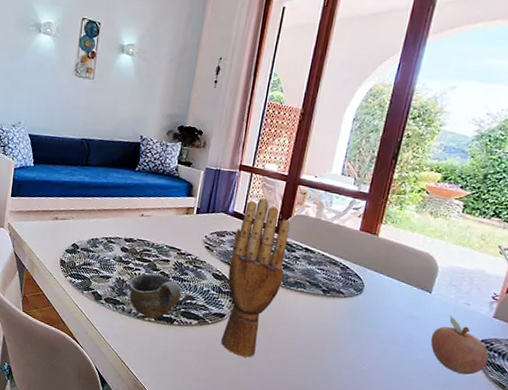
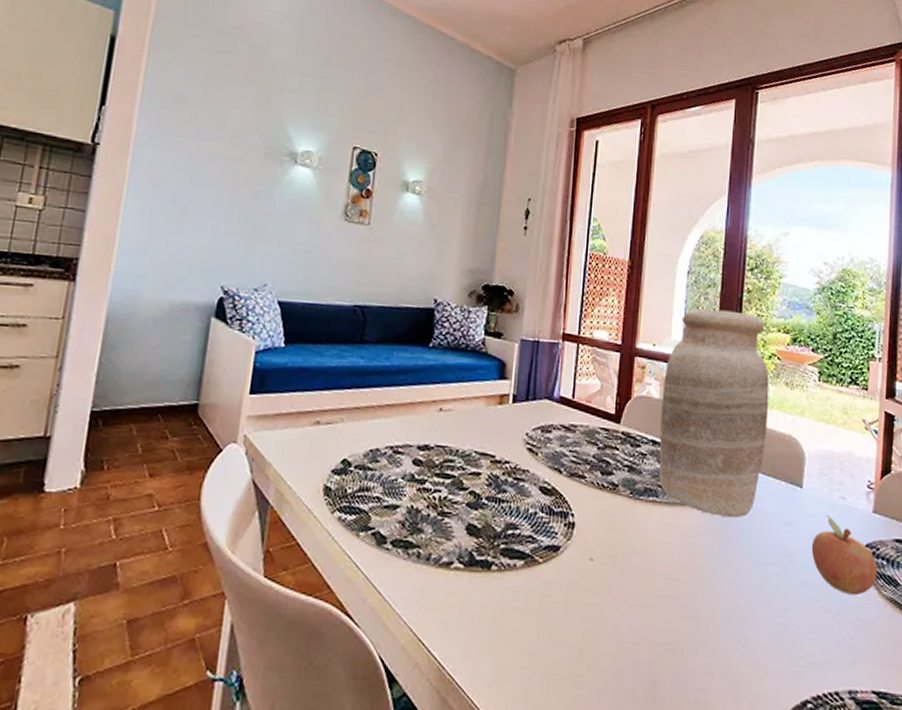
cup: present [128,273,182,319] -> none [424,495,500,566]
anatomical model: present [221,198,290,358] -> none [557,376,631,608]
vase: none [308,149,419,310] -> present [658,309,769,519]

